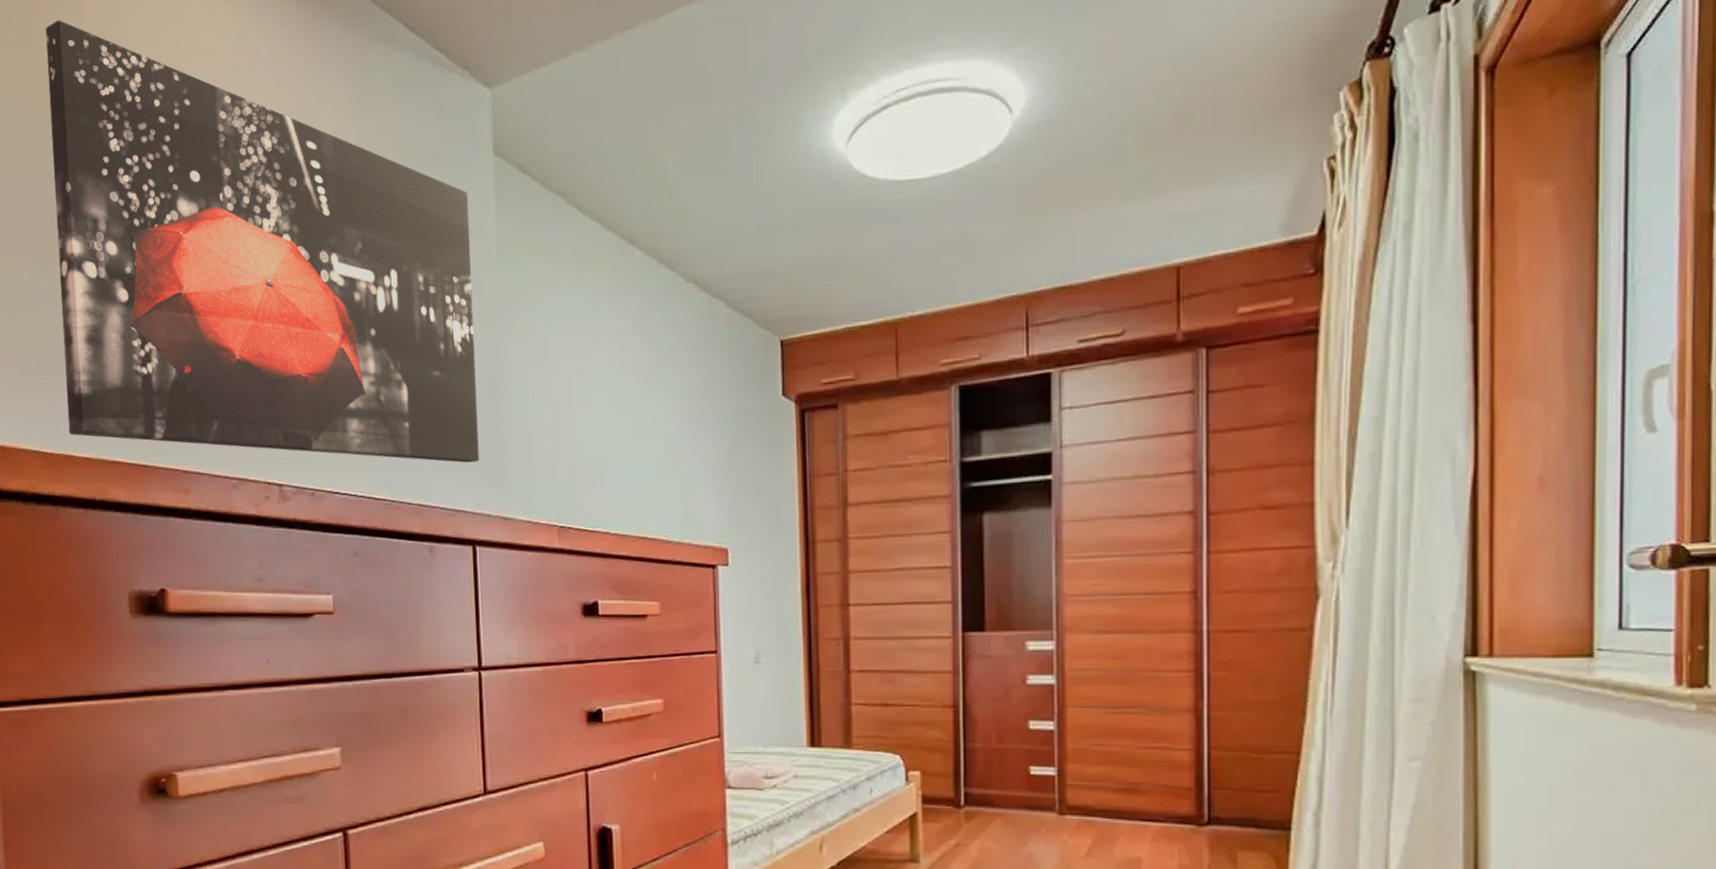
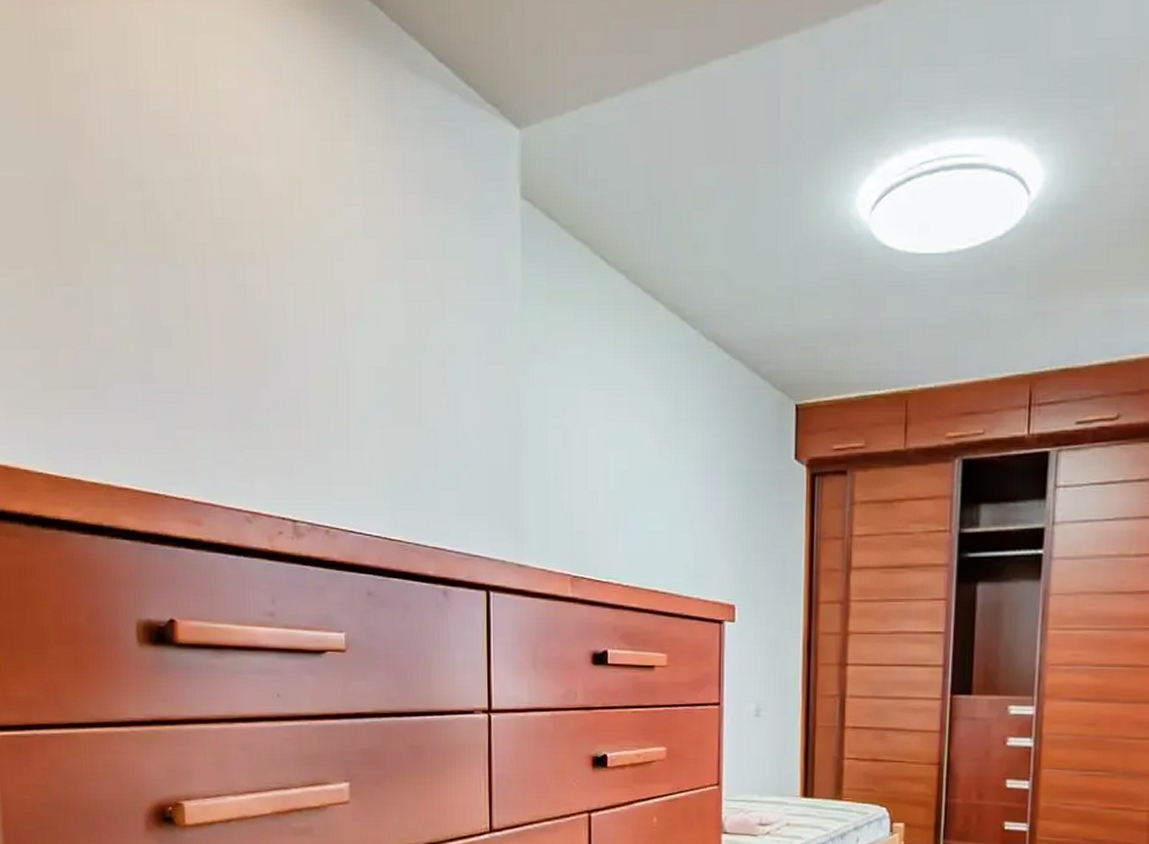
wall art: present [46,20,479,463] -> none [53,18,496,508]

